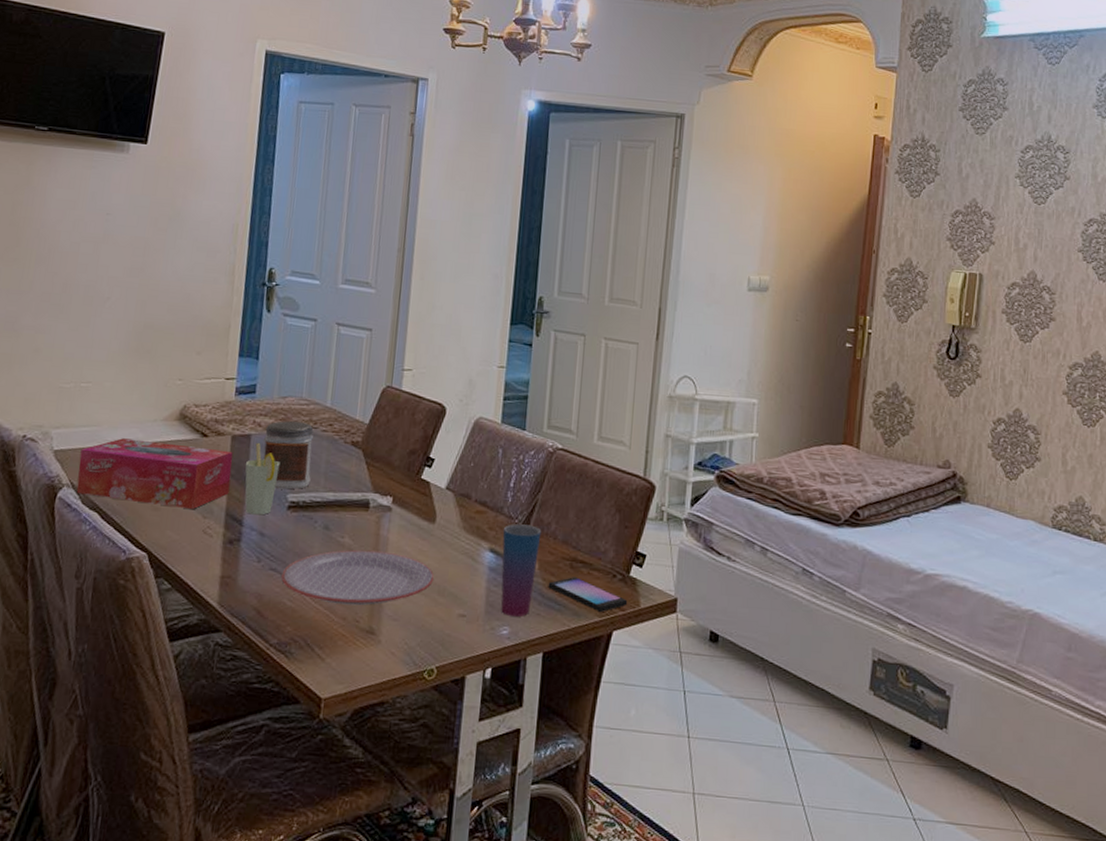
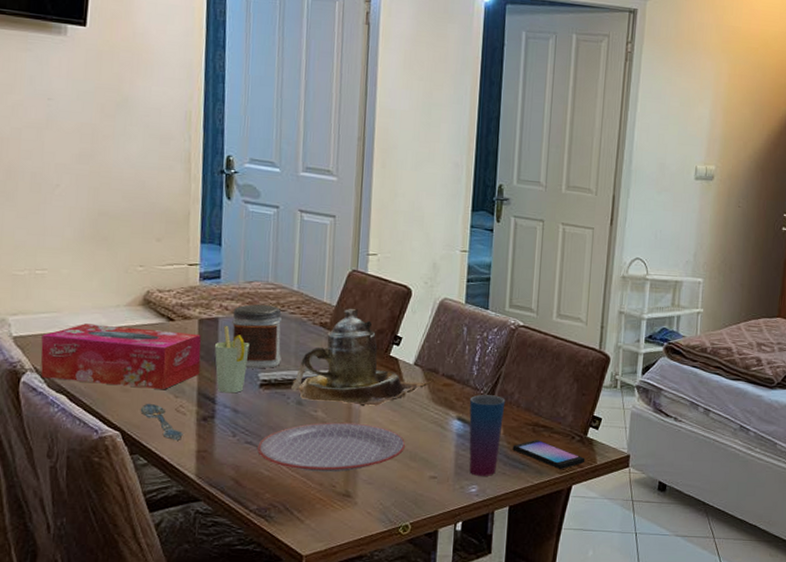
spoon: none [168,523,209,564] -> present [140,403,183,440]
teapot: none [319,426,466,534] -> present [291,308,434,407]

